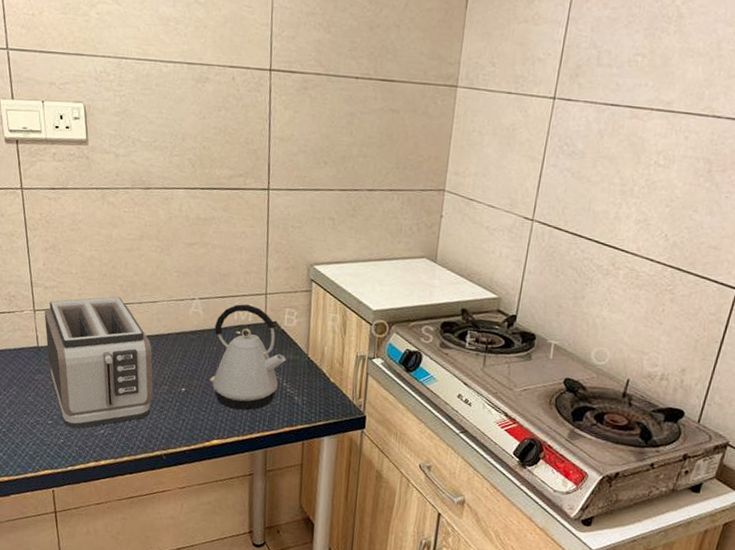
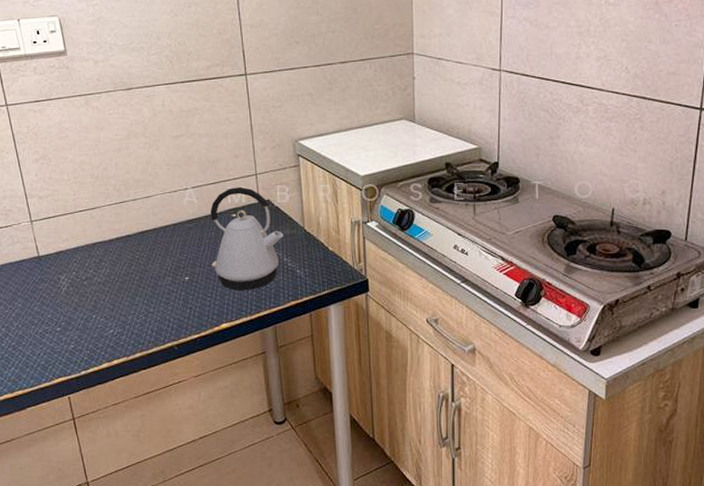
toaster: present [44,296,154,429] -> none [41,196,158,332]

